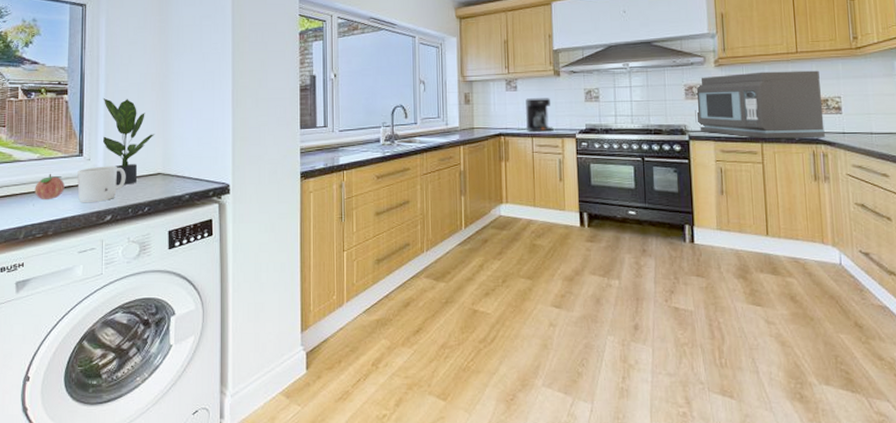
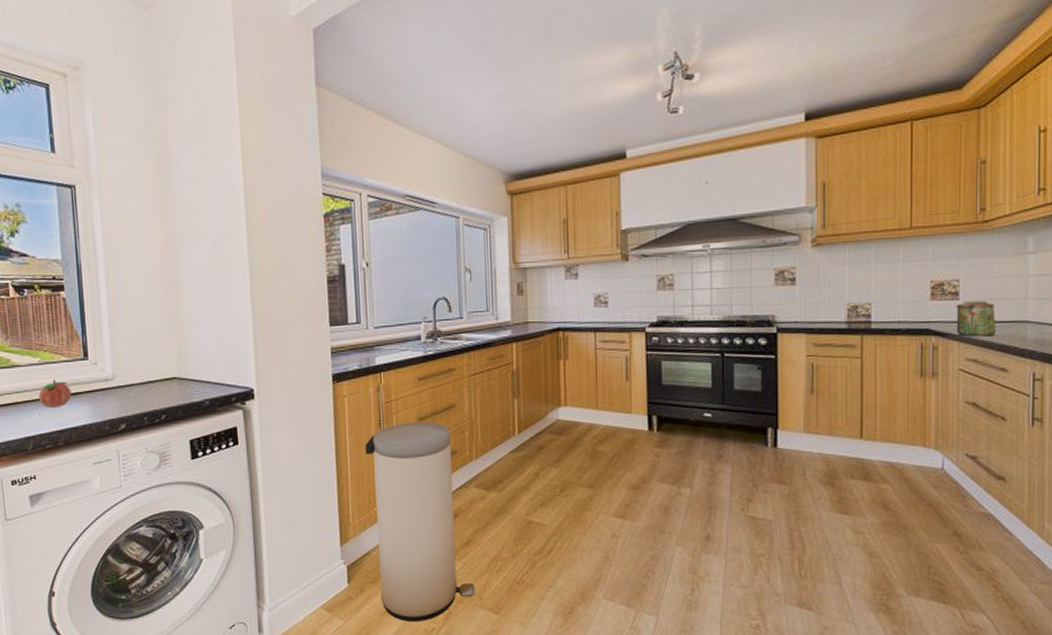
mug: present [77,166,126,203] -> none [84,370,139,411]
potted plant: present [102,98,155,186] -> none [104,294,167,392]
pedal bin: none [327,216,424,408] -> present [365,422,475,621]
coffee maker: present [525,98,554,132] -> none [587,286,620,325]
microwave: present [695,70,825,139] -> none [785,249,937,331]
canister: none [840,115,875,146] -> present [956,300,996,337]

